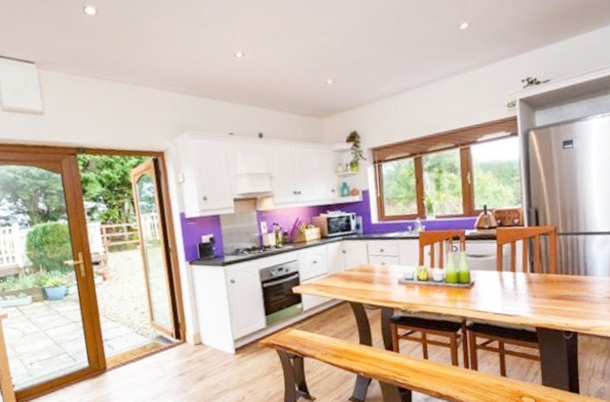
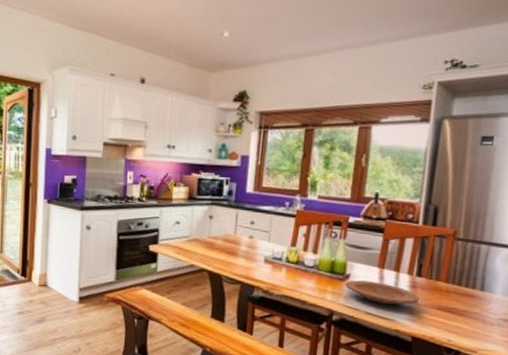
plate: none [472,284,536,303] -> present [345,280,419,305]

